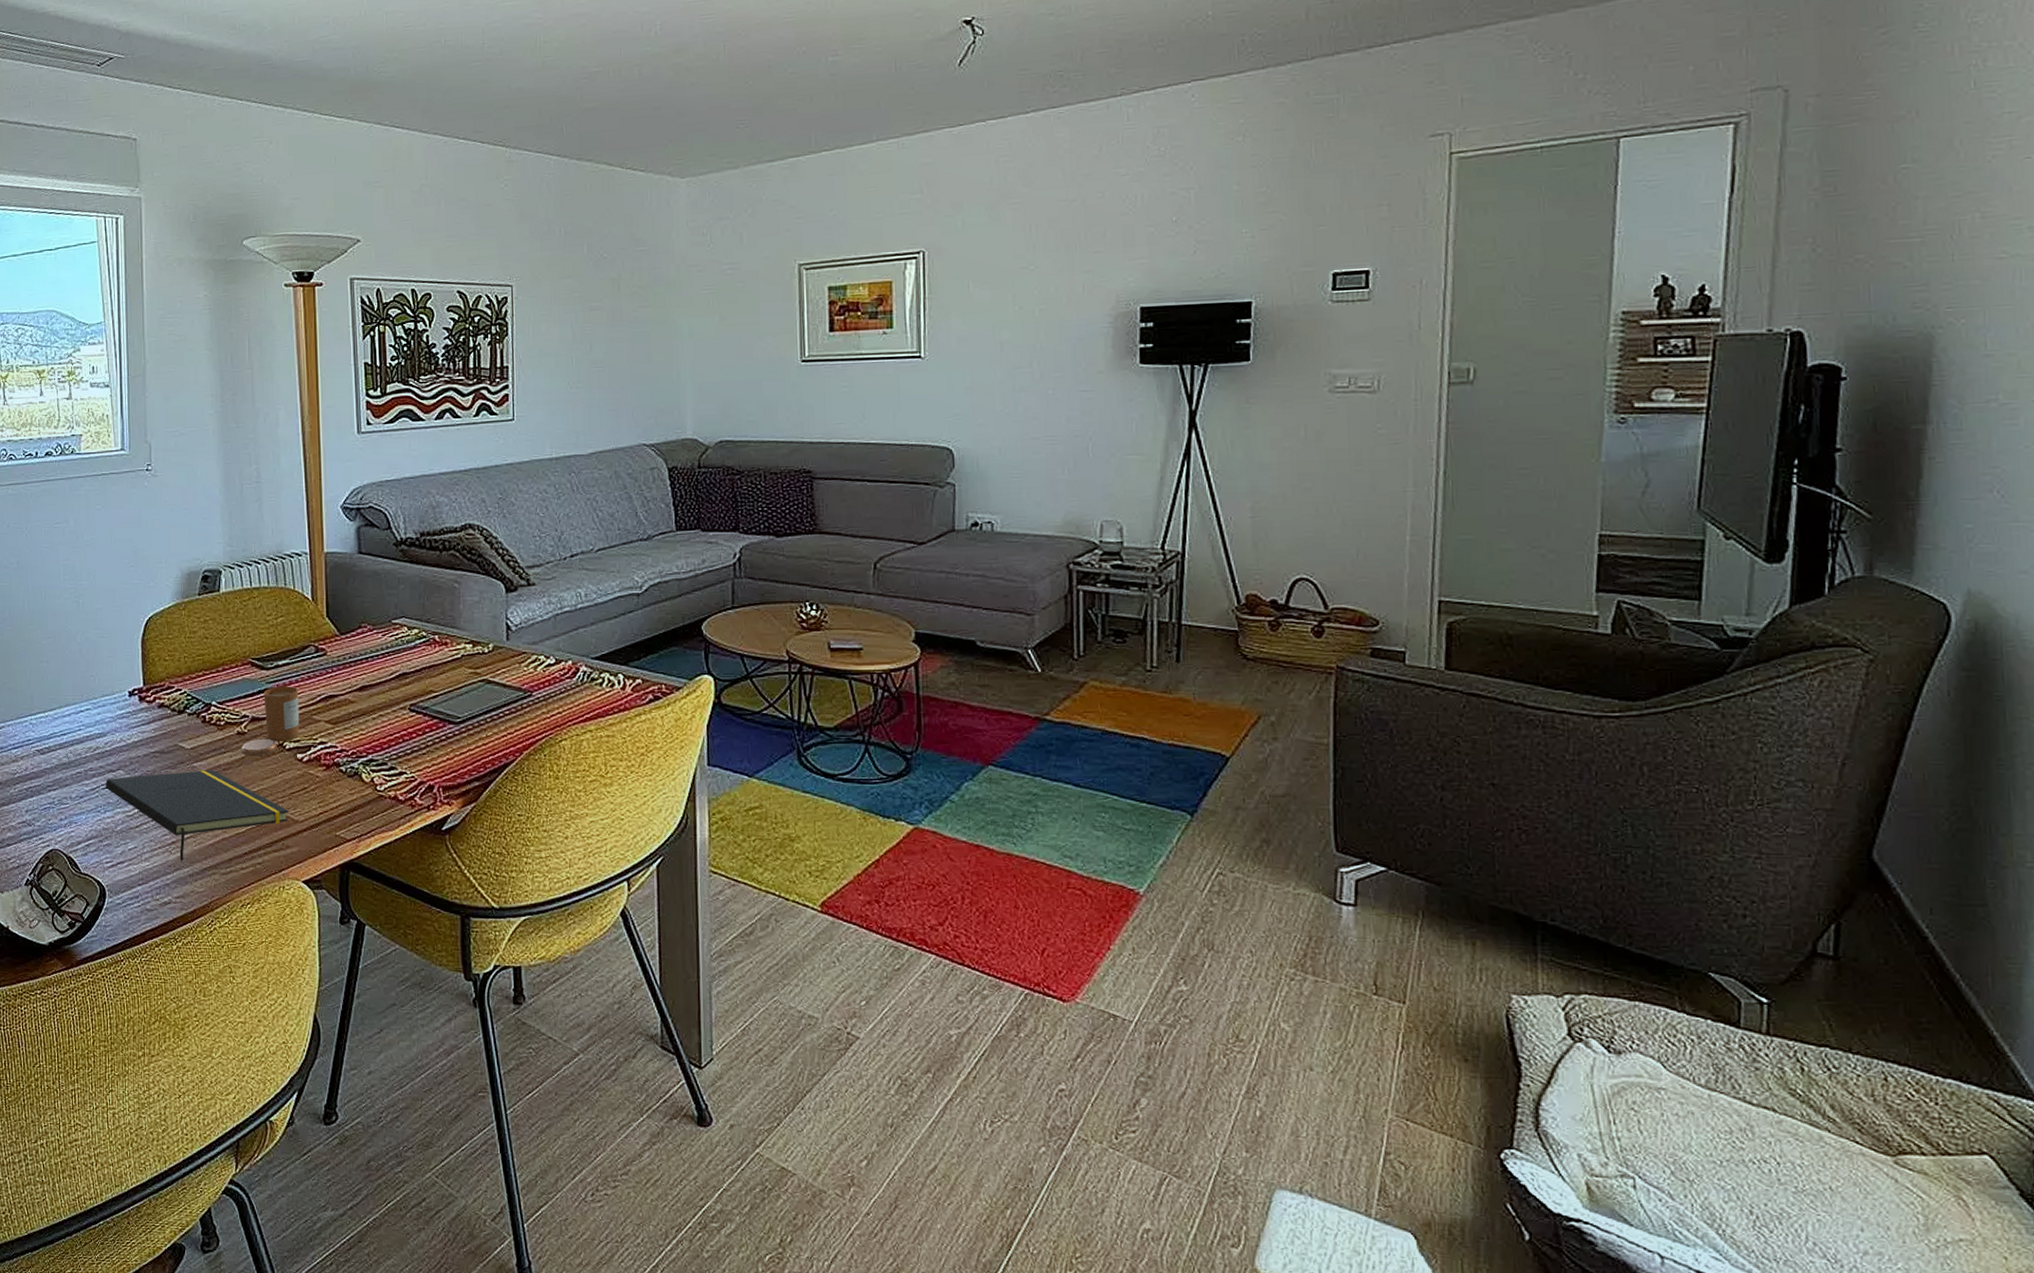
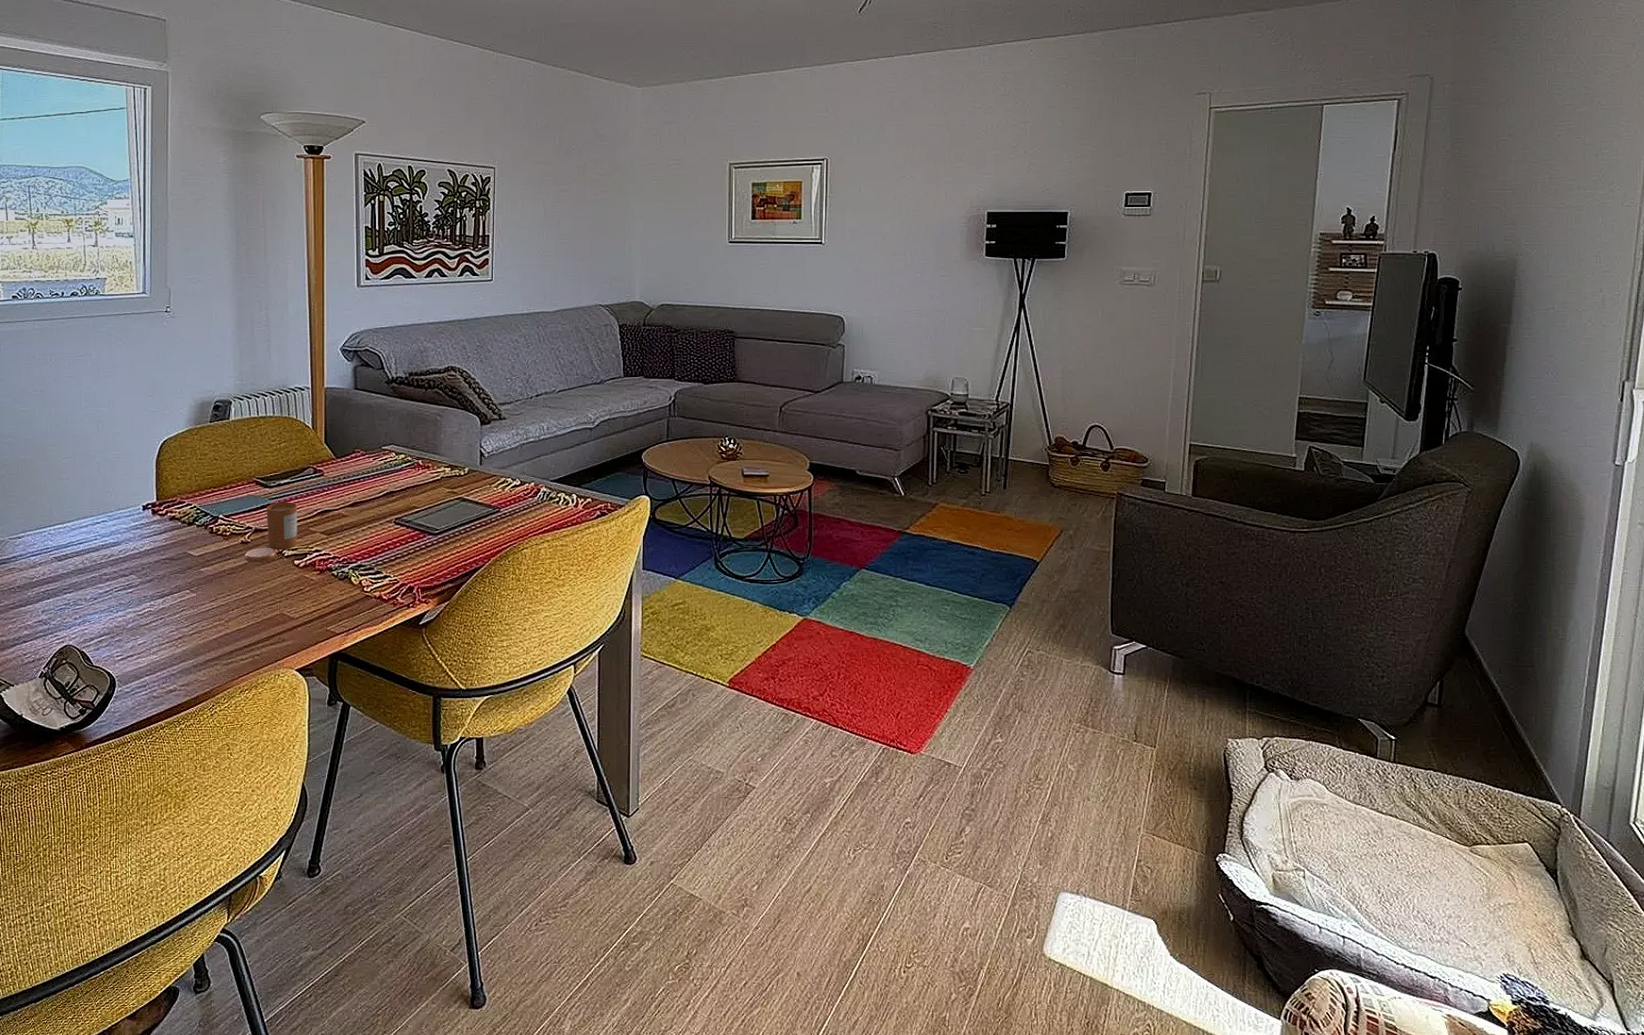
notepad: present [106,770,289,861] -> none [119,574,286,654]

